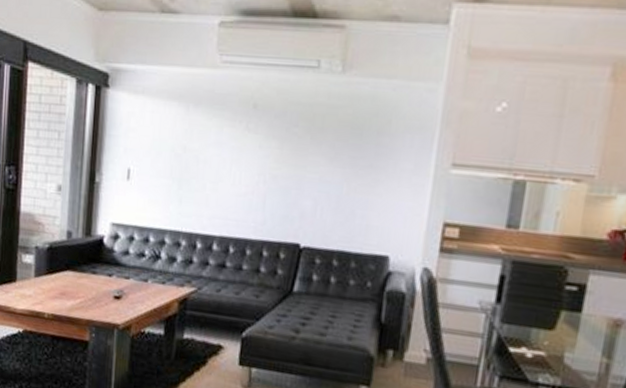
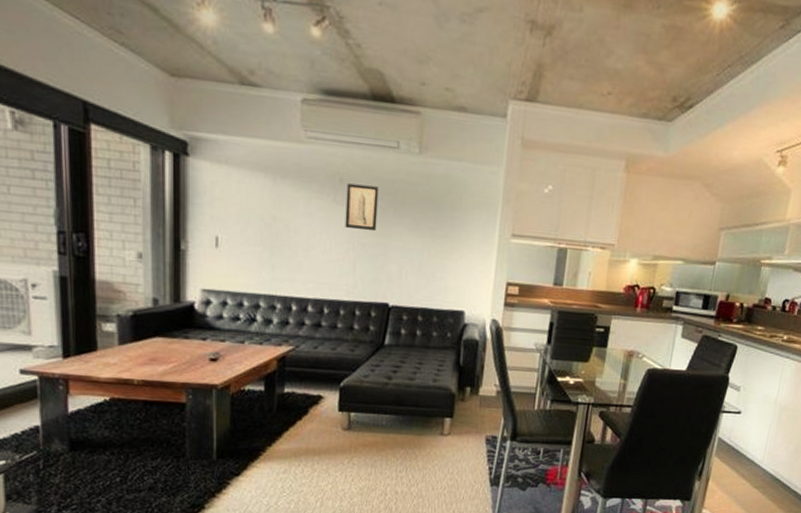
wall art: none [256,109,295,162] -> present [345,183,379,232]

